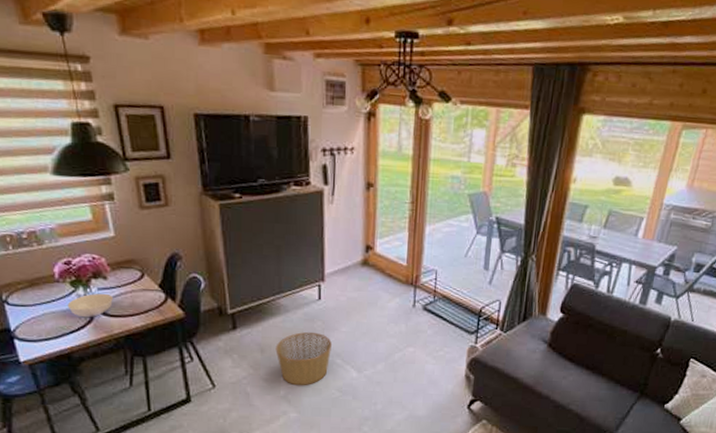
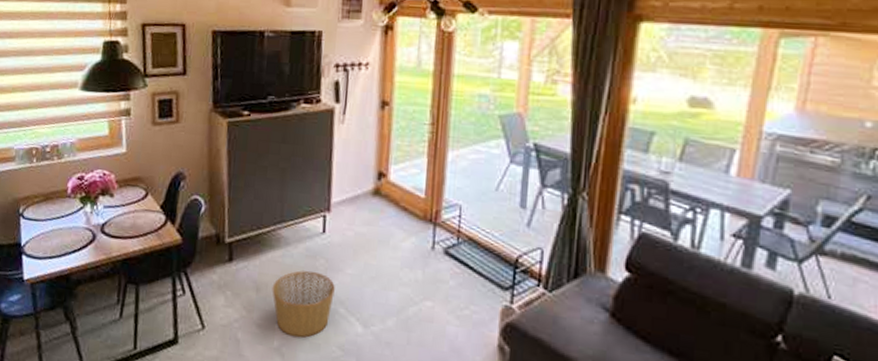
bowl: present [67,293,113,318] -> none [74,211,116,238]

